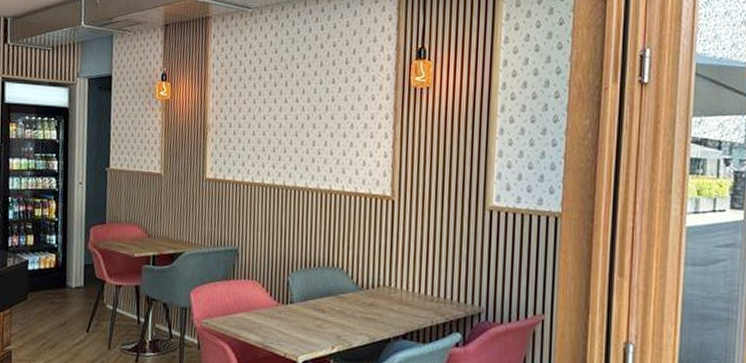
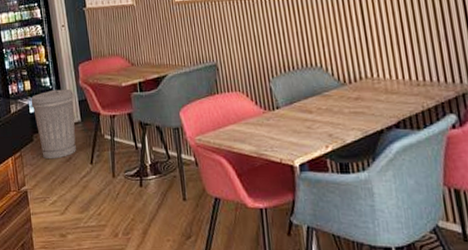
trash can: none [31,249,81,322] -> present [31,89,76,160]

